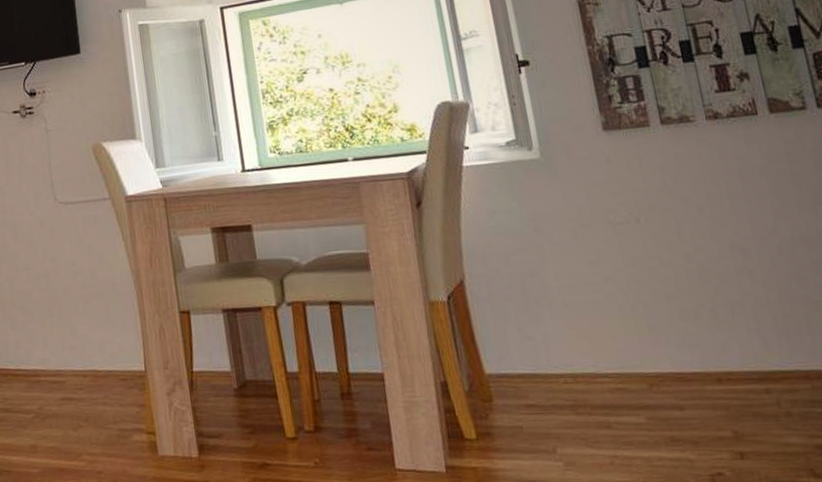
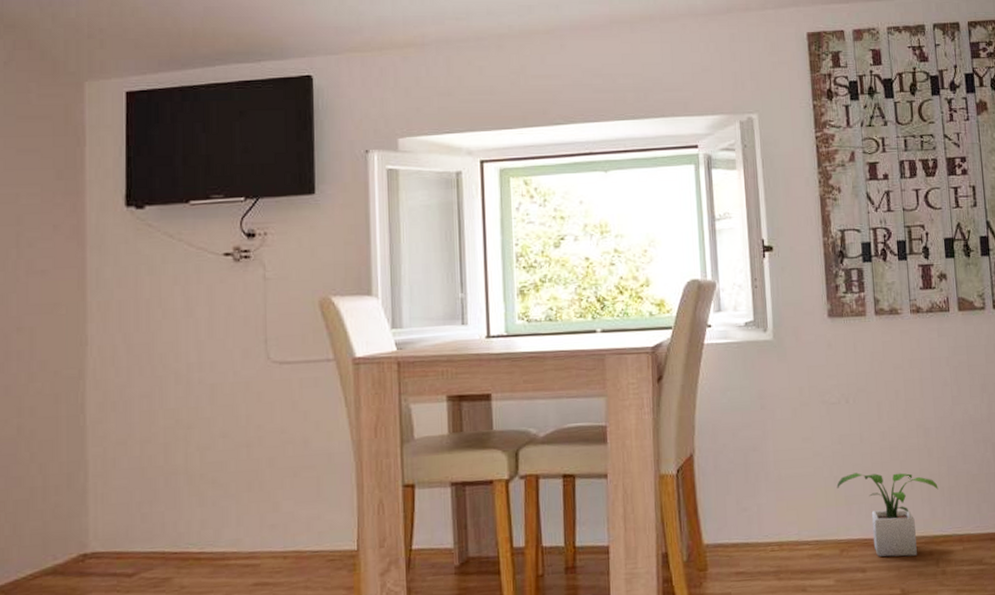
potted plant: none [635,299,769,394] -> present [836,472,938,557]

